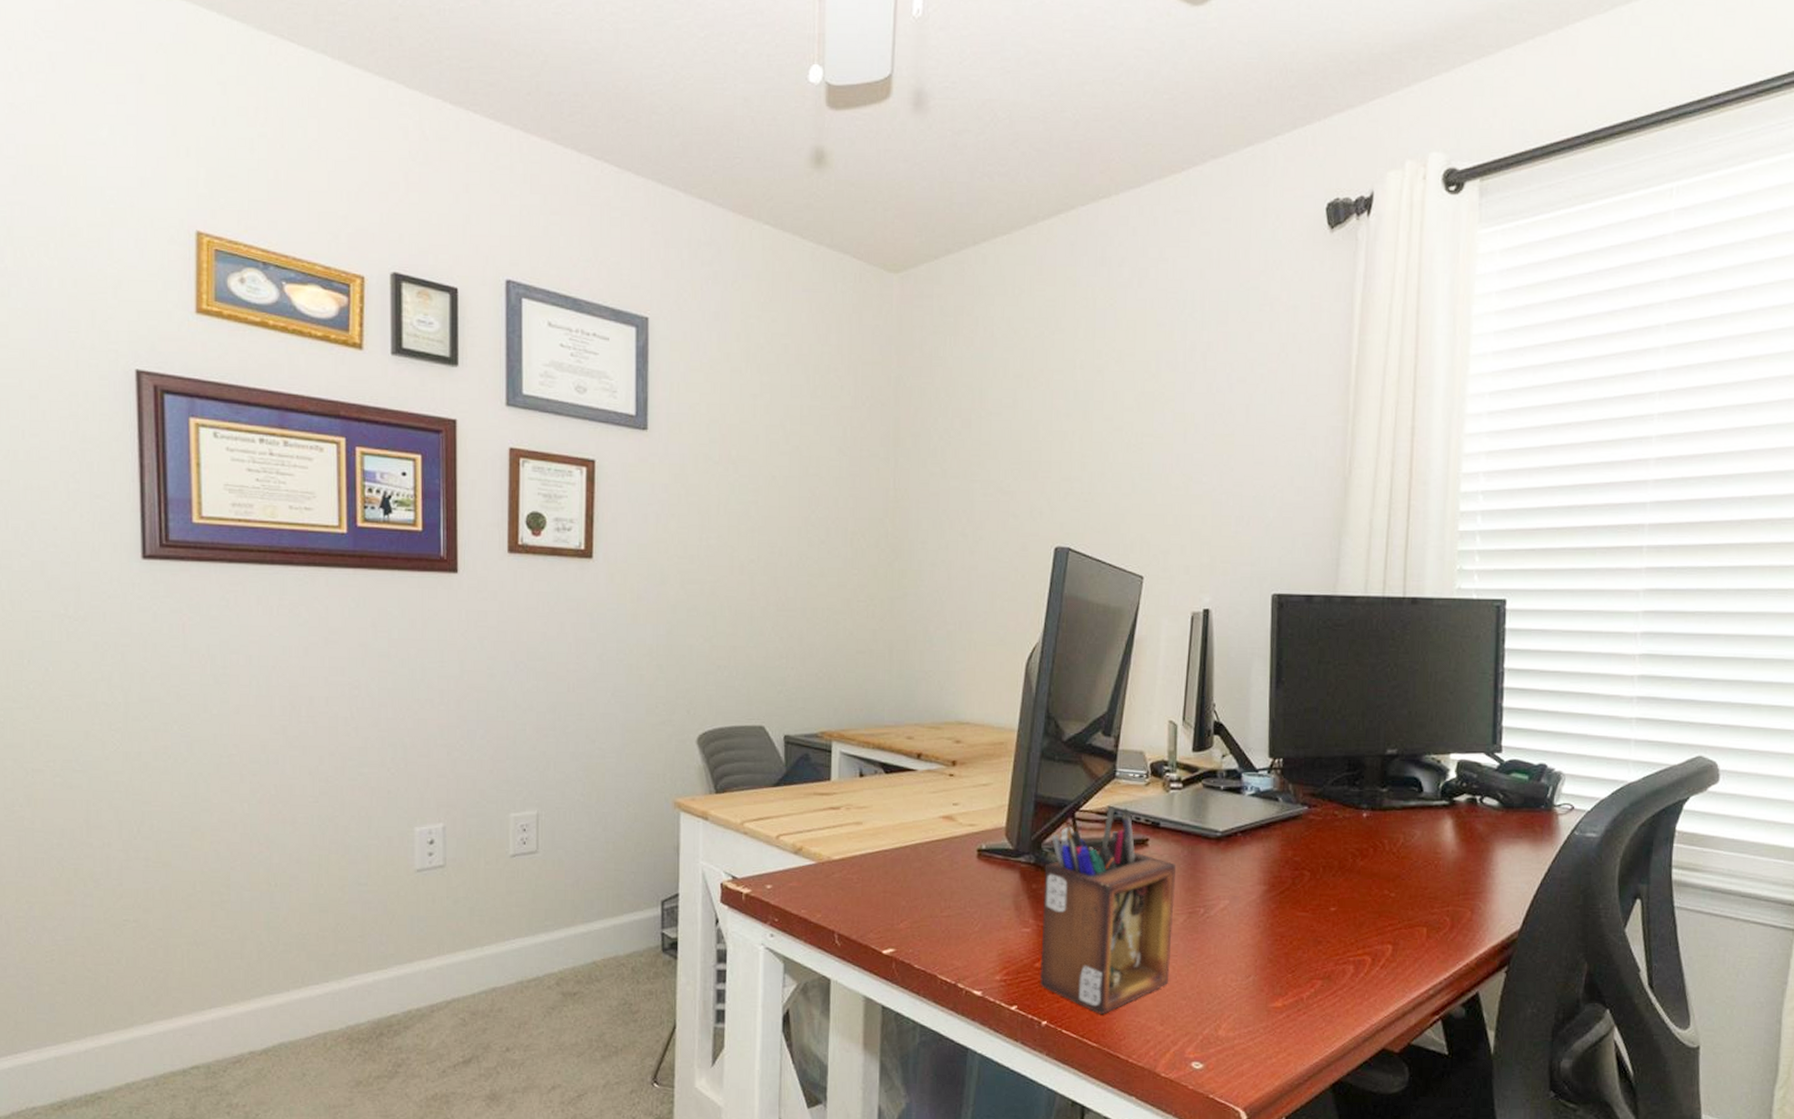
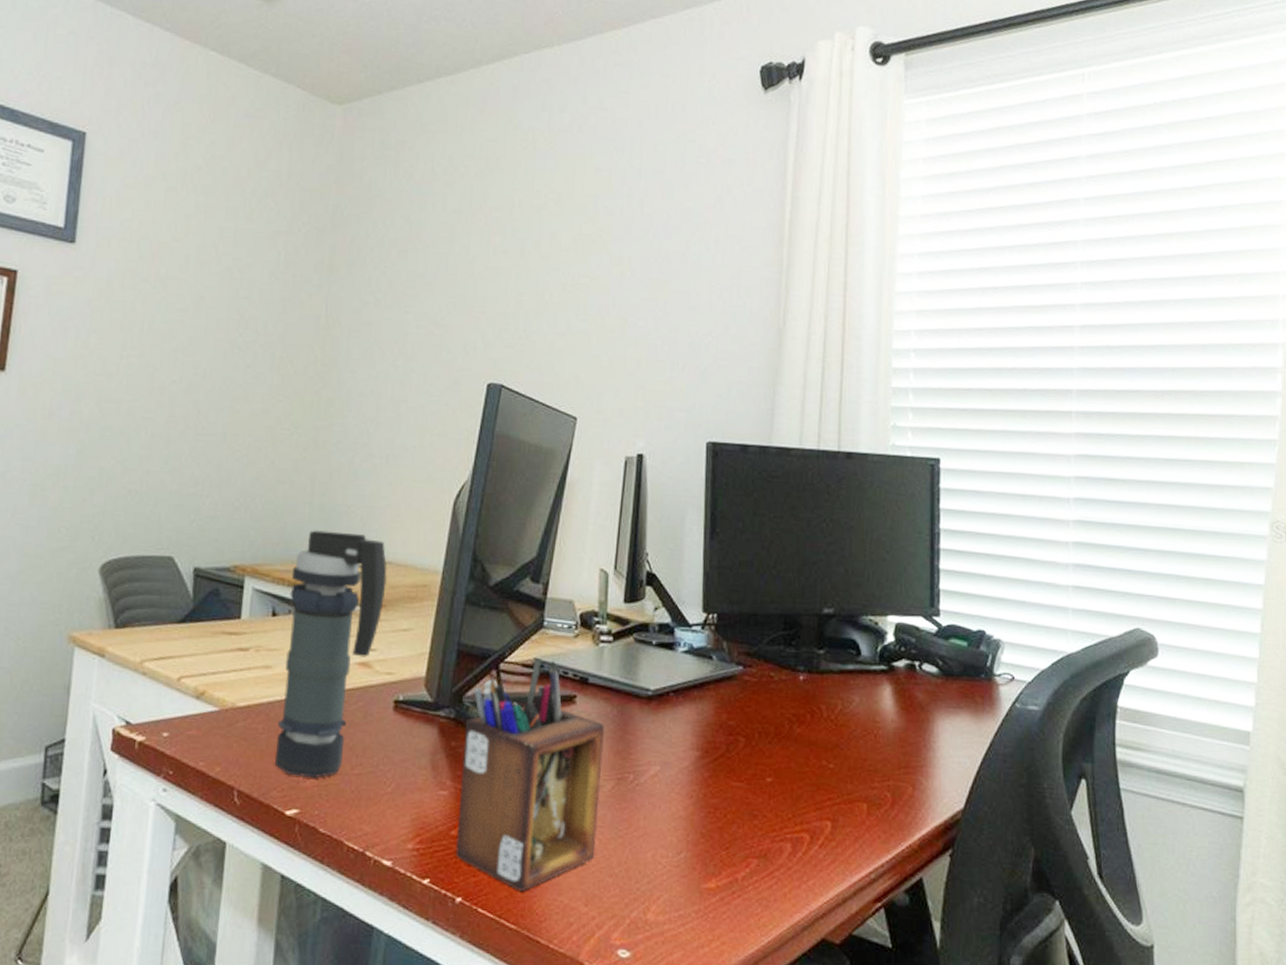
smoke grenade: none [870,696,965,921] -> present [274,530,387,779]

